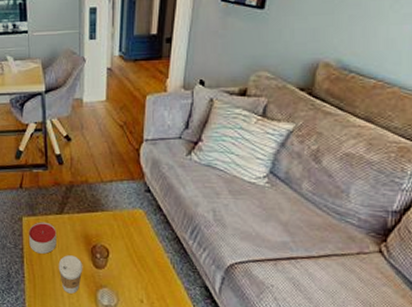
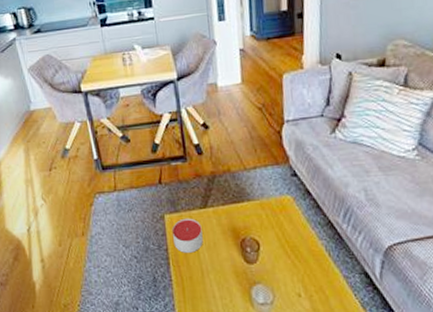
coffee cup: present [58,255,83,294] -> none [206,252,234,294]

